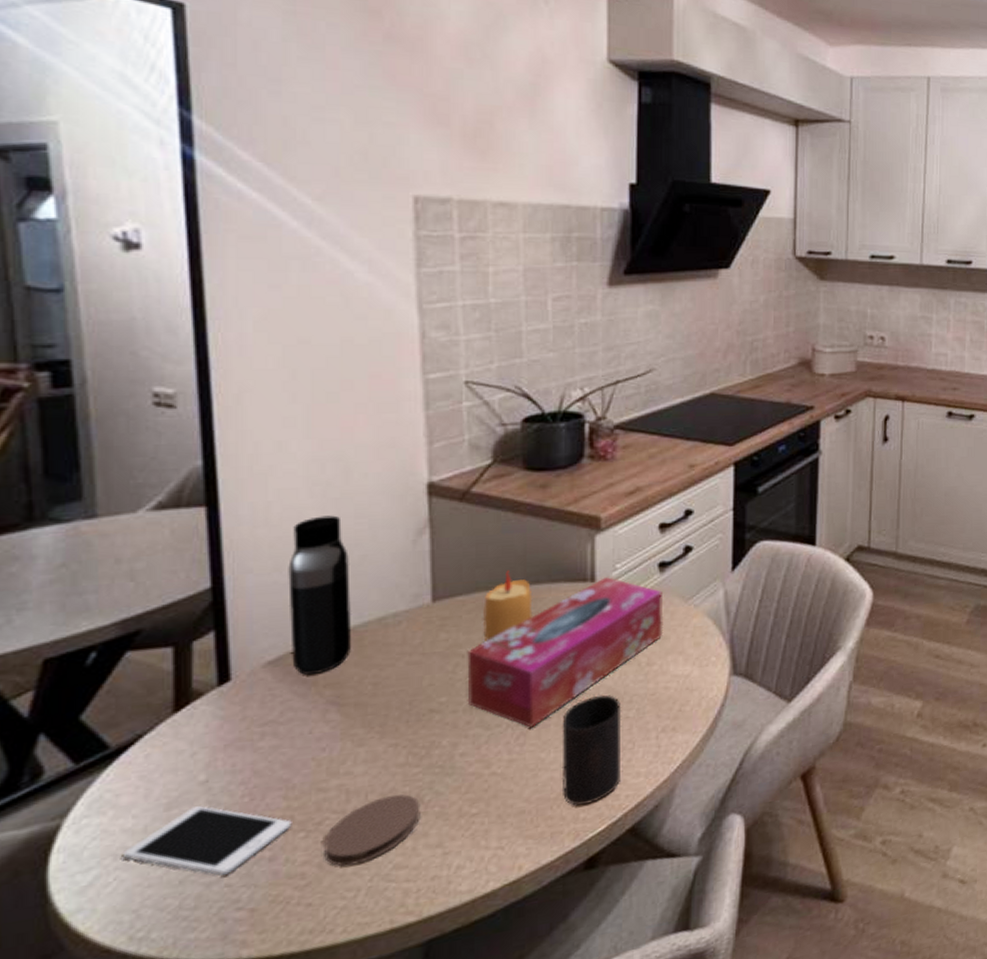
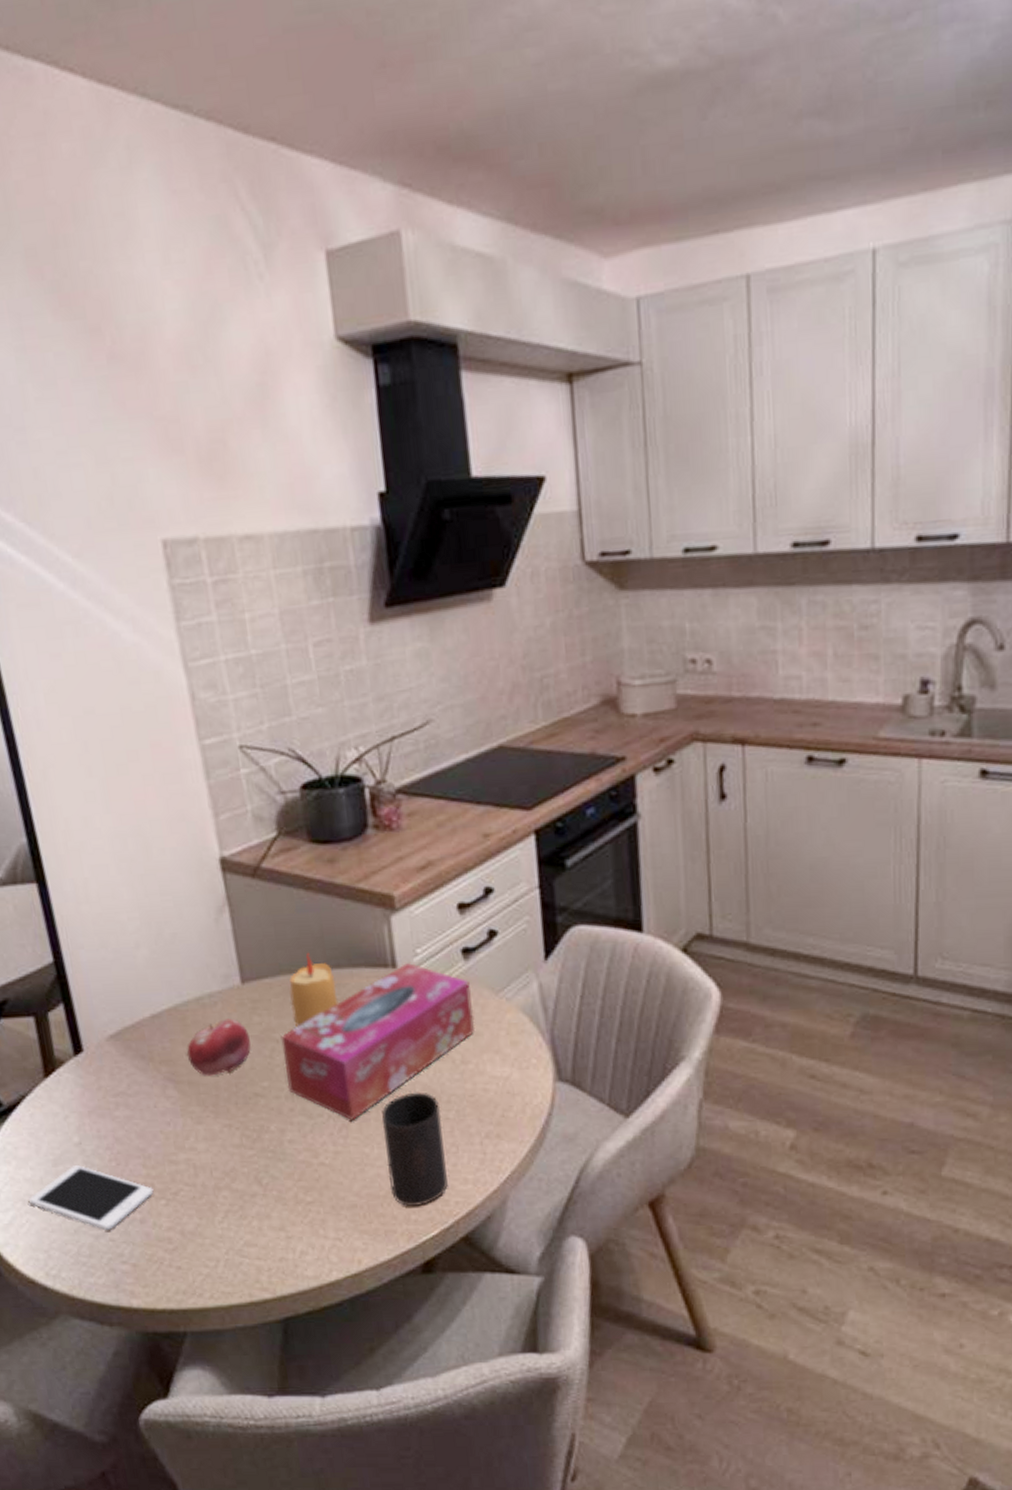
water bottle: present [288,515,352,675] -> none [110,892,178,1050]
coaster: present [324,794,420,867] -> none [182,1174,262,1237]
fruit: none [357,637,432,697] -> present [186,1018,251,1076]

